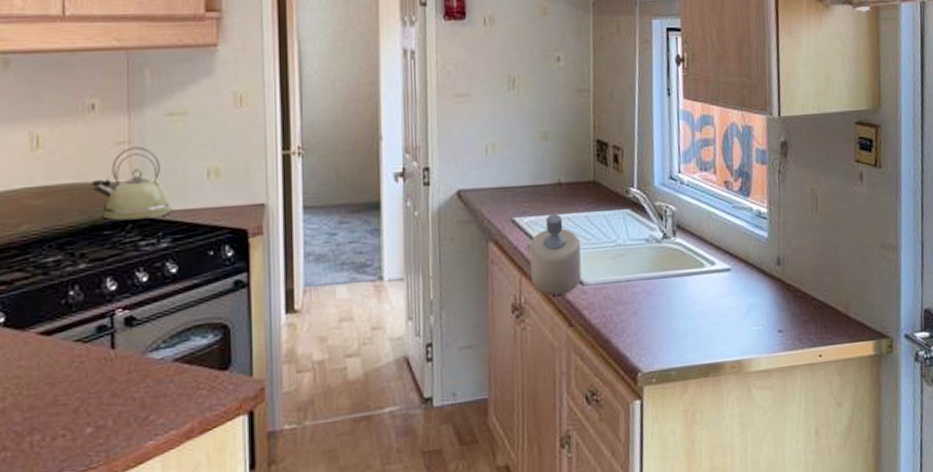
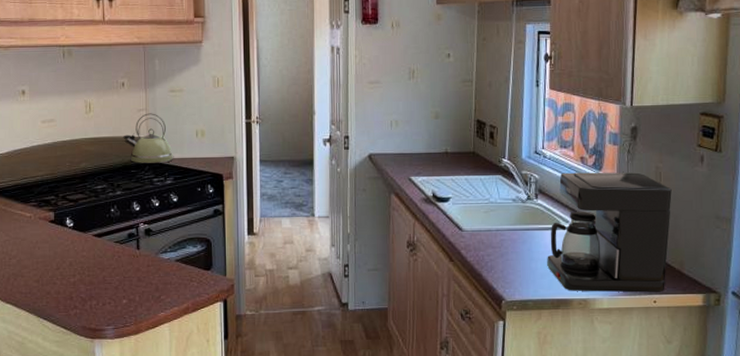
soap dispenser: present [530,213,582,296] -> none [422,175,462,237]
coffee maker: none [690,197,831,352] -> present [547,172,672,293]

